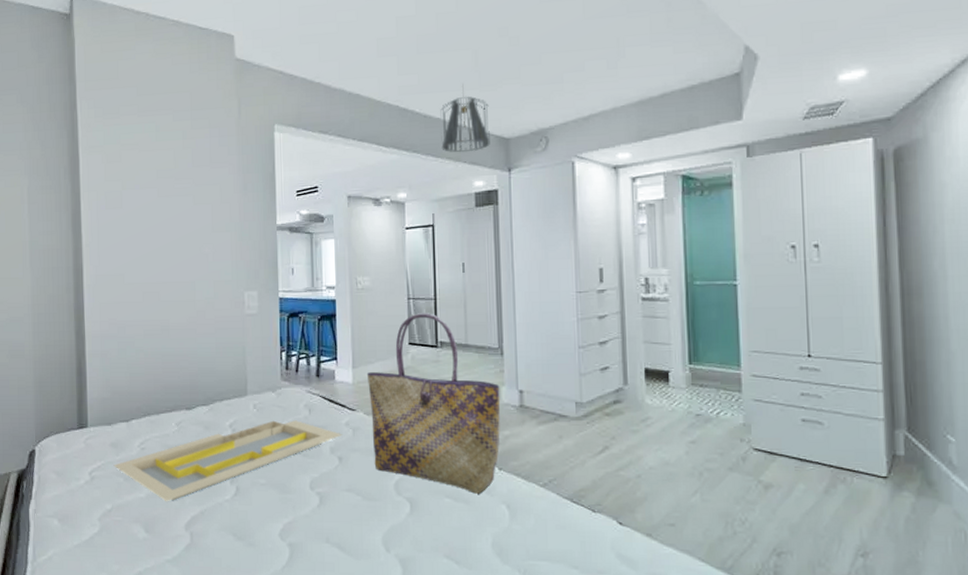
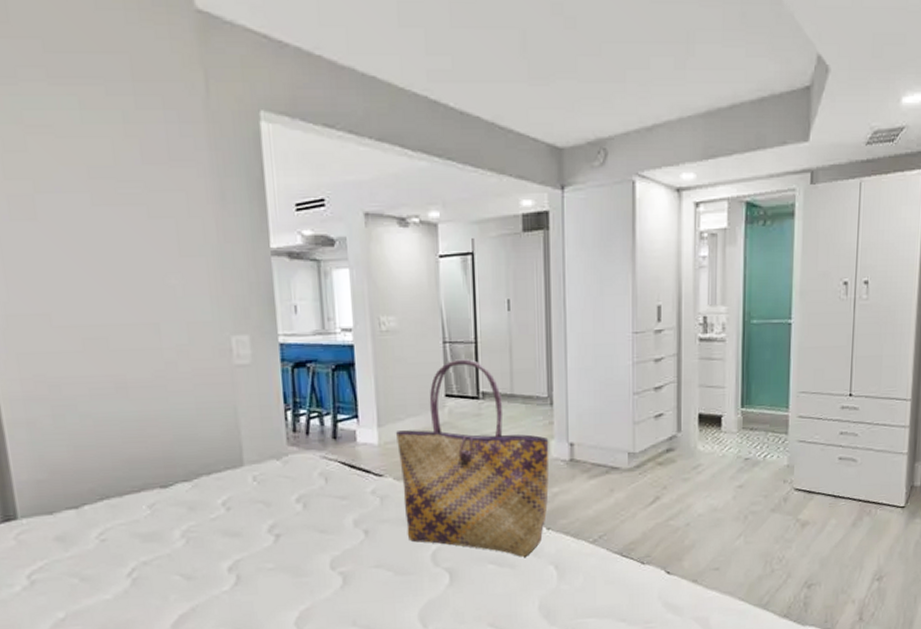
serving tray: present [113,420,343,502] -> none [62,492,368,602]
pendant light: present [440,83,490,153] -> none [480,73,541,163]

